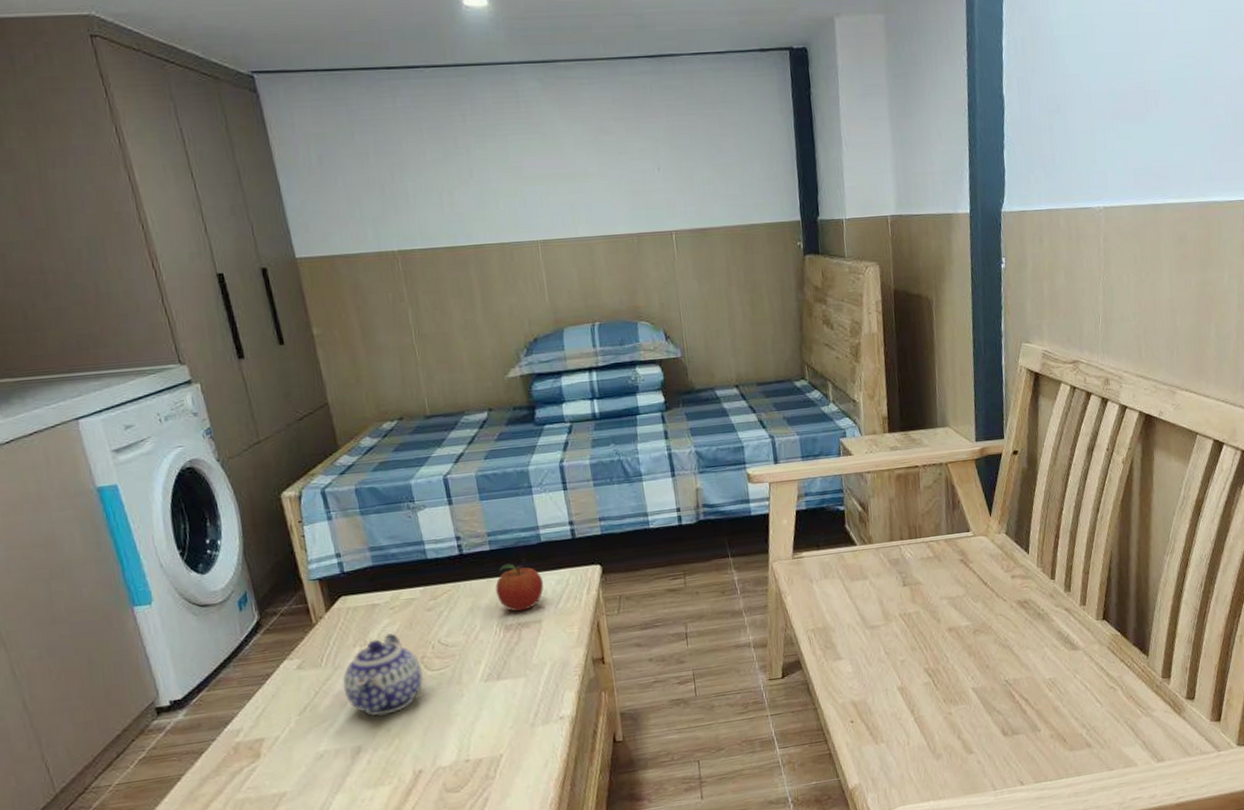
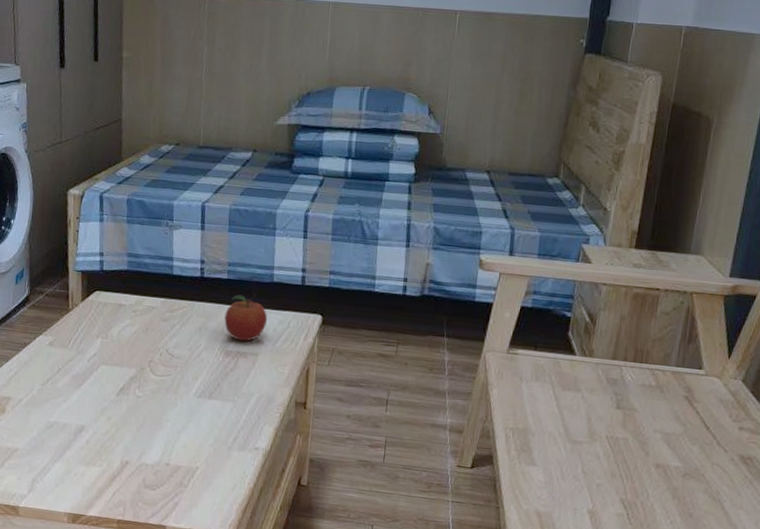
teapot: present [342,632,423,717] -> none [81,332,148,405]

